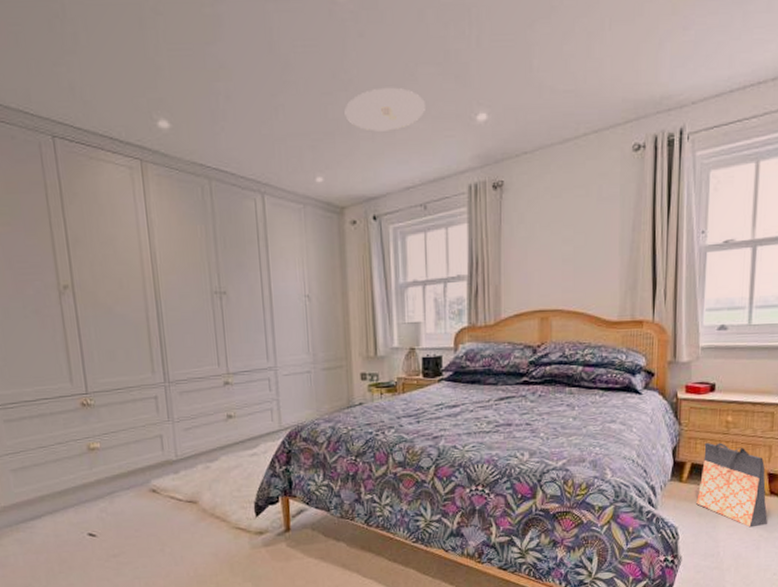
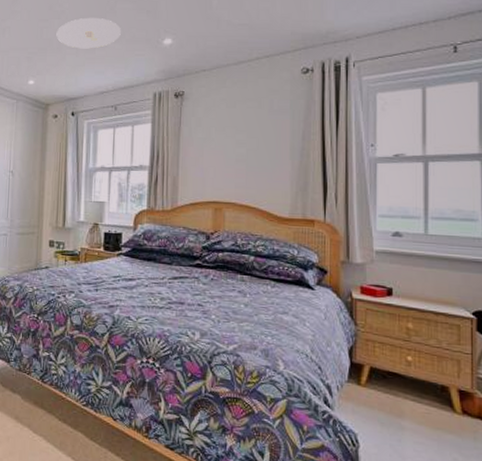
bag: present [696,442,768,528] -> none [378,347,463,448]

